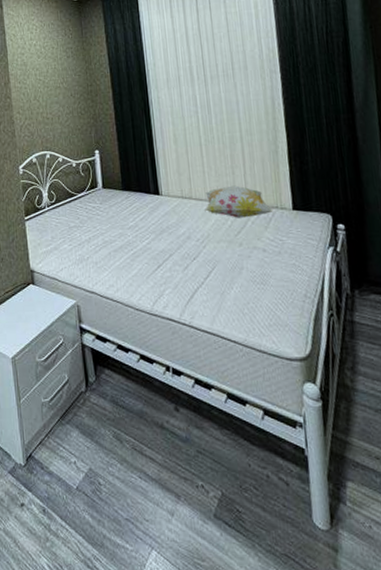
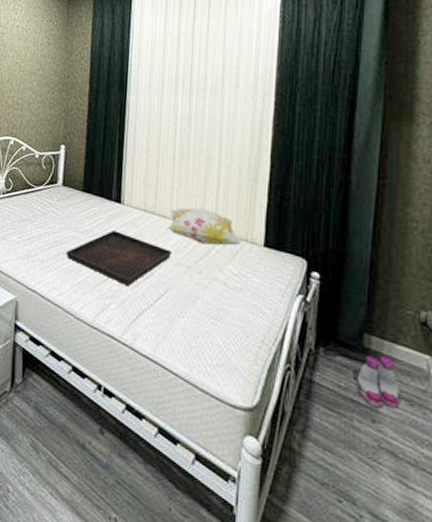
serving tray: none [116,221,214,270] -> present [65,231,173,286]

